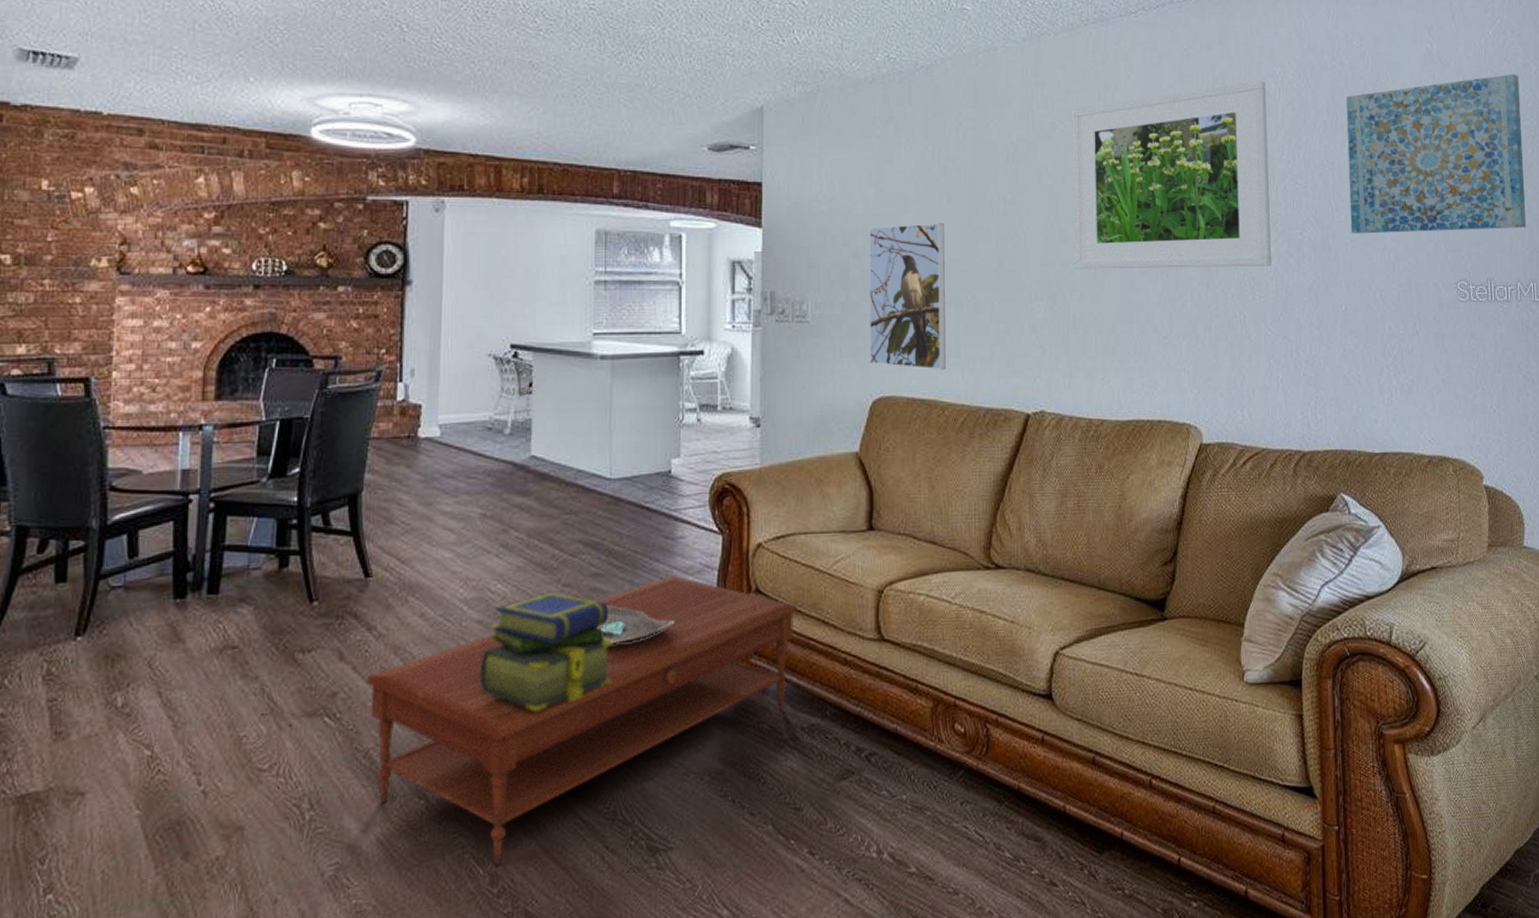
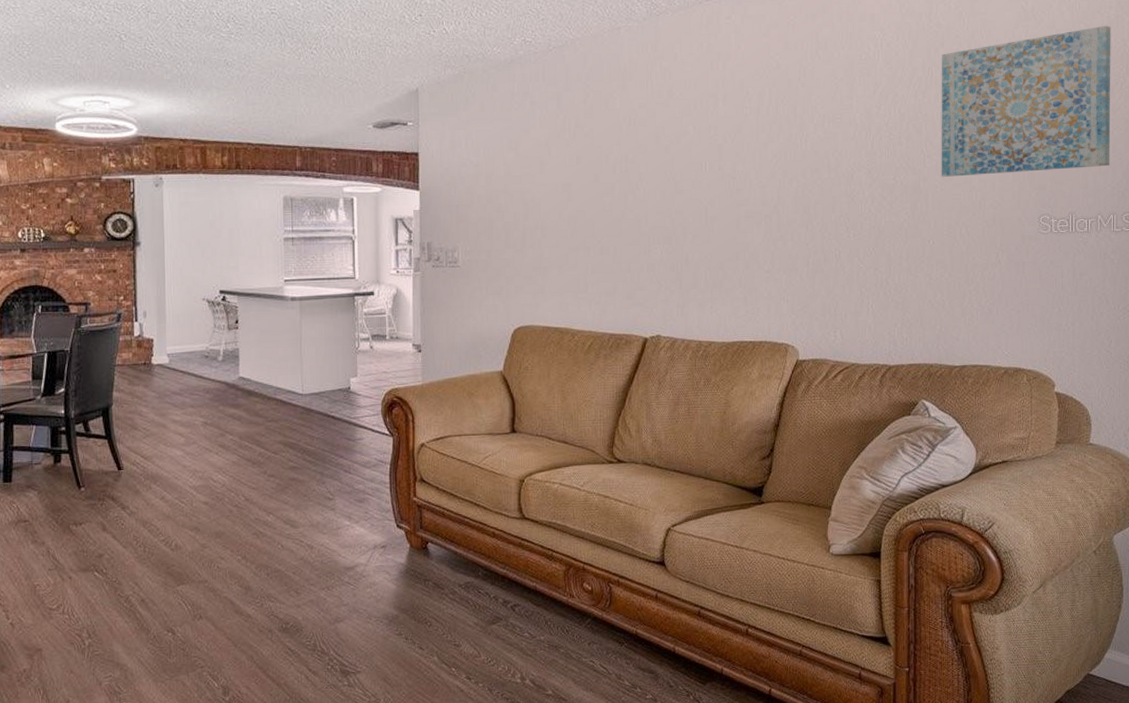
coffee table: present [366,574,798,867] -> none [124,468,454,682]
stack of books: present [479,592,612,712] -> none [207,481,309,570]
decorative bowl: present [596,604,674,645] -> none [295,490,356,521]
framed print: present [868,223,946,370] -> none [509,181,576,303]
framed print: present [1071,81,1271,269] -> none [686,44,866,216]

